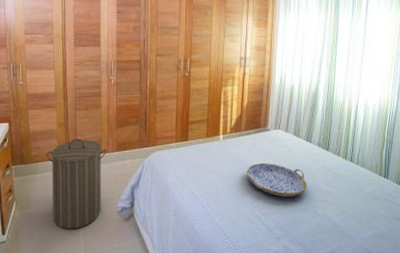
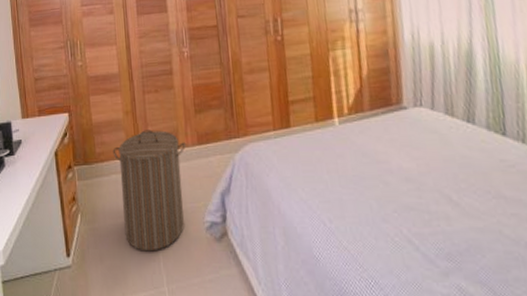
serving tray: present [247,163,307,197] -> none [380,157,481,208]

